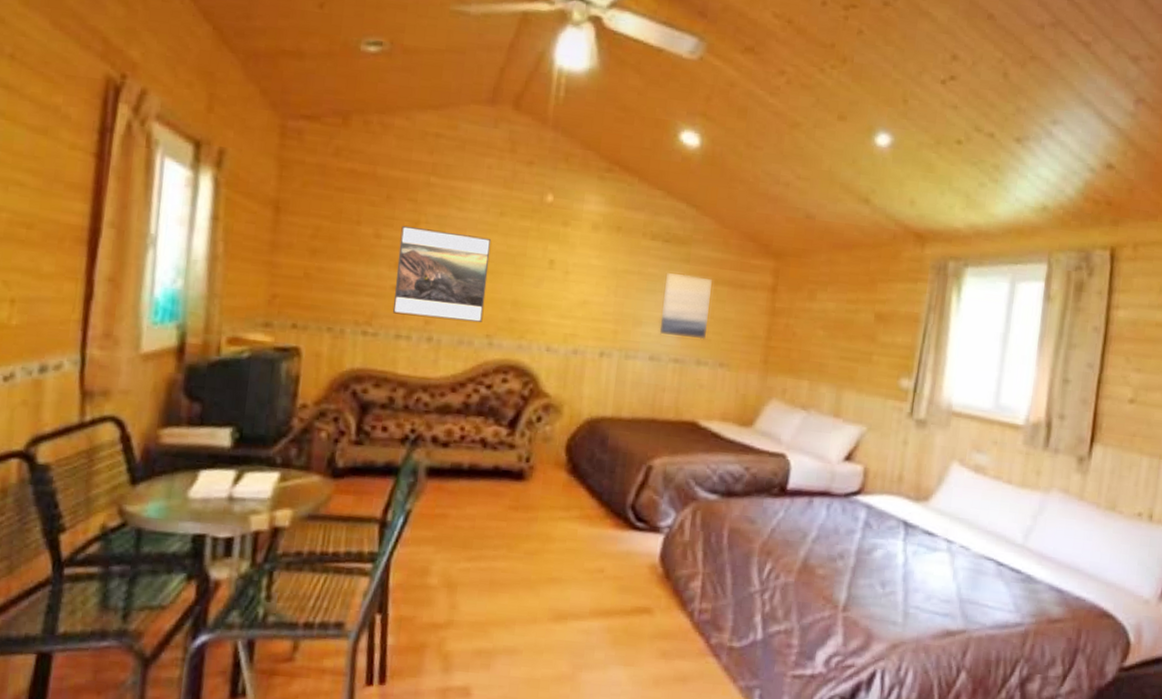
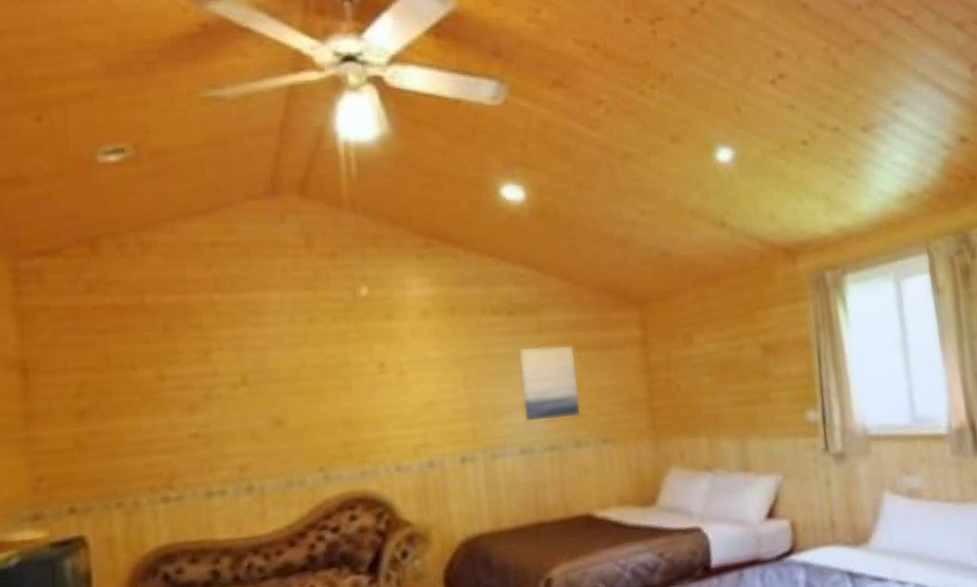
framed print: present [393,225,492,323] -> none [189,352,312,468]

